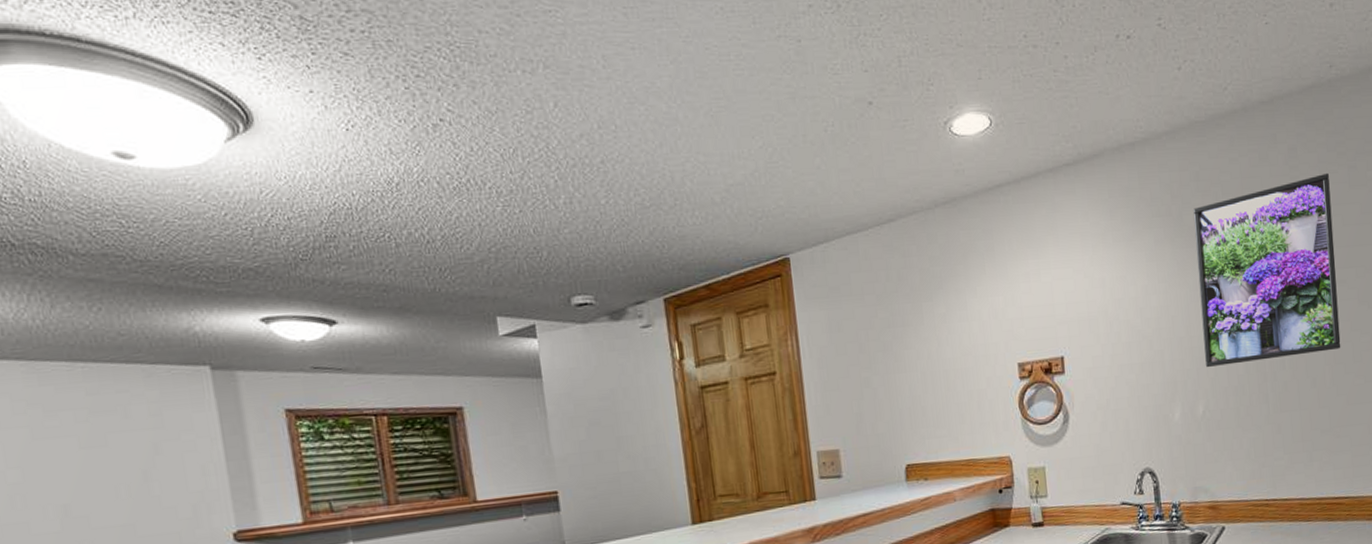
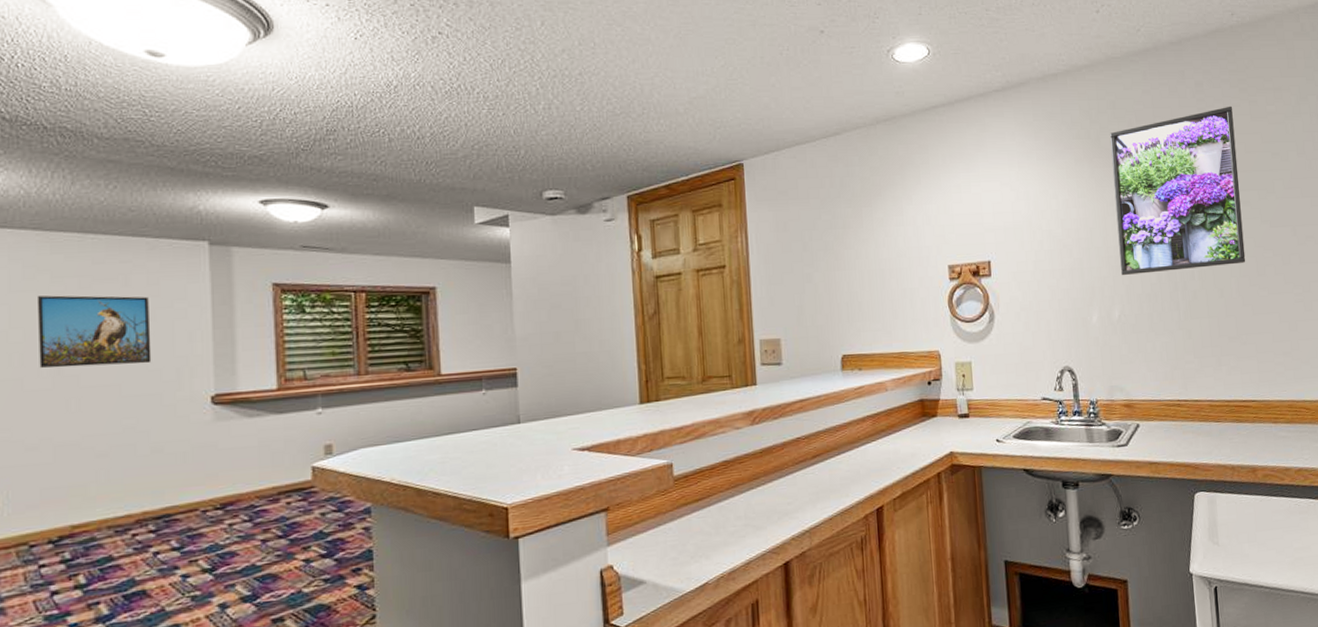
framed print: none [30,428,165,510] -> present [36,295,152,368]

